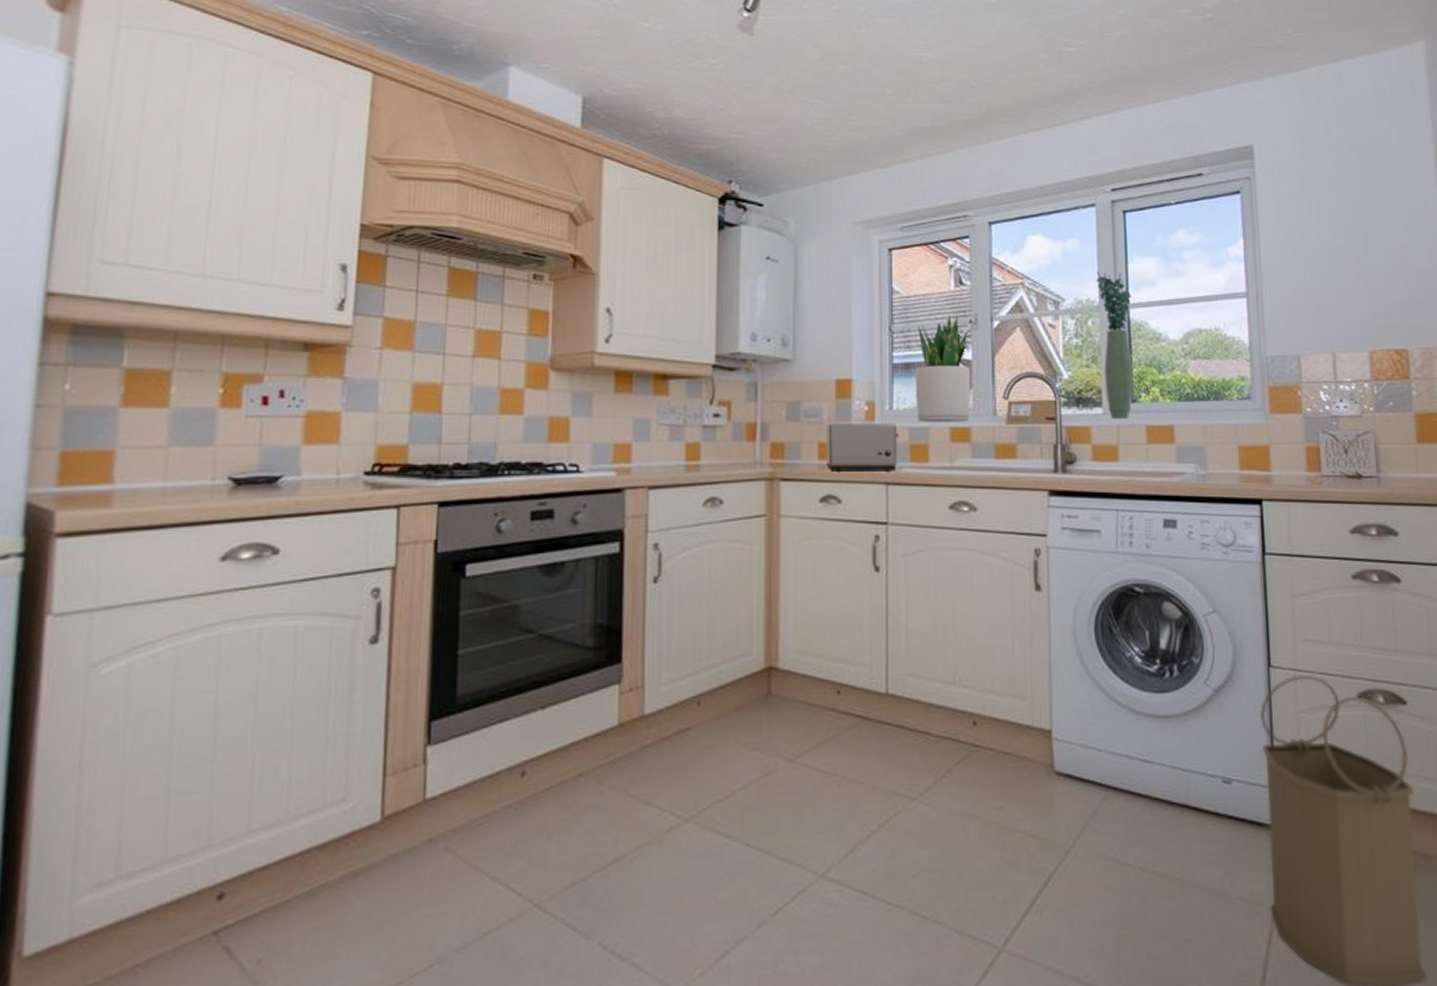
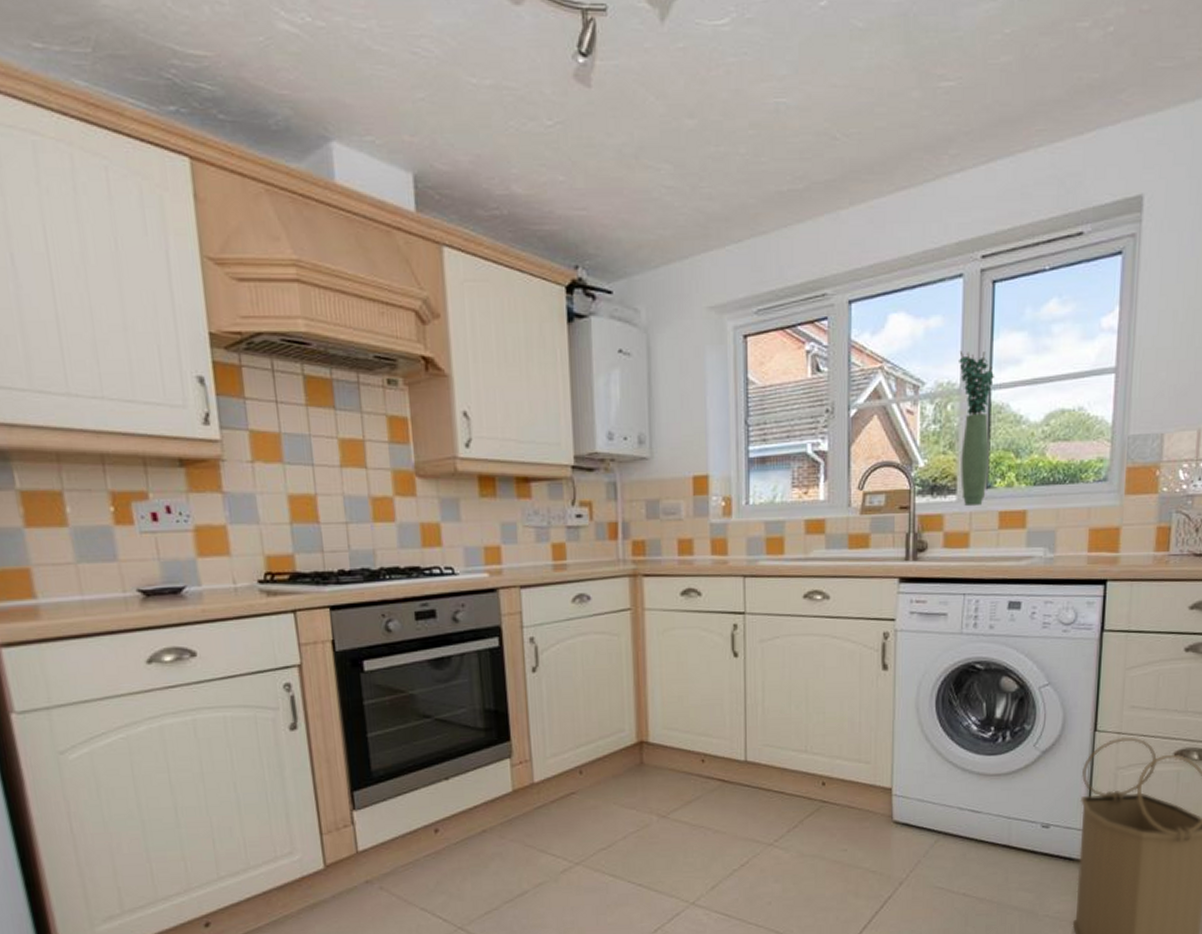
toaster: present [827,424,898,472] -> none [685,518,755,566]
planter: present [916,315,971,422] -> none [771,405,826,516]

